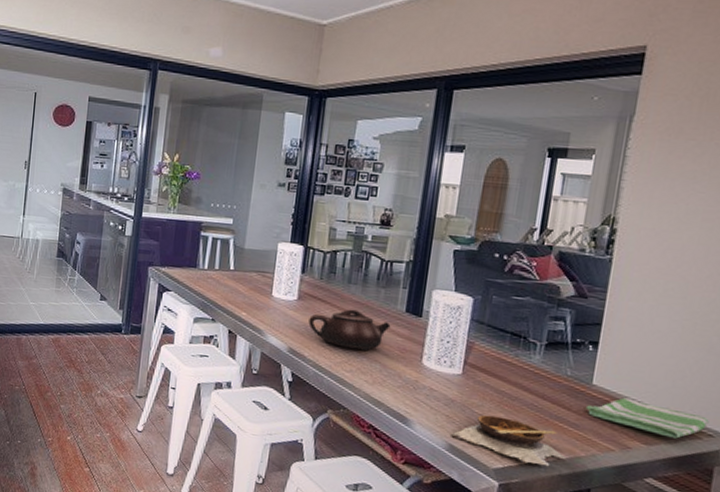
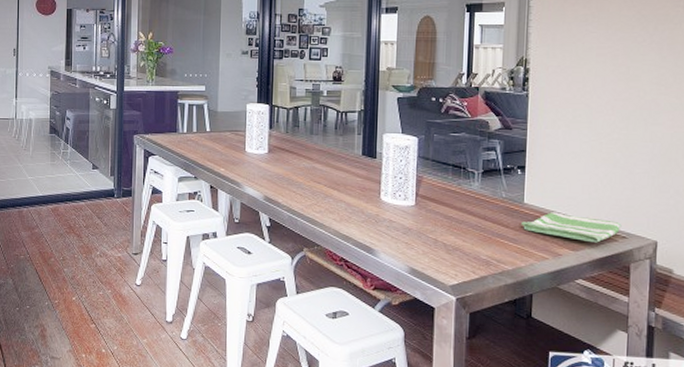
teapot: present [308,309,391,351] -> none [280,157,351,193]
soup bowl: present [451,415,567,467] -> none [411,239,510,279]

